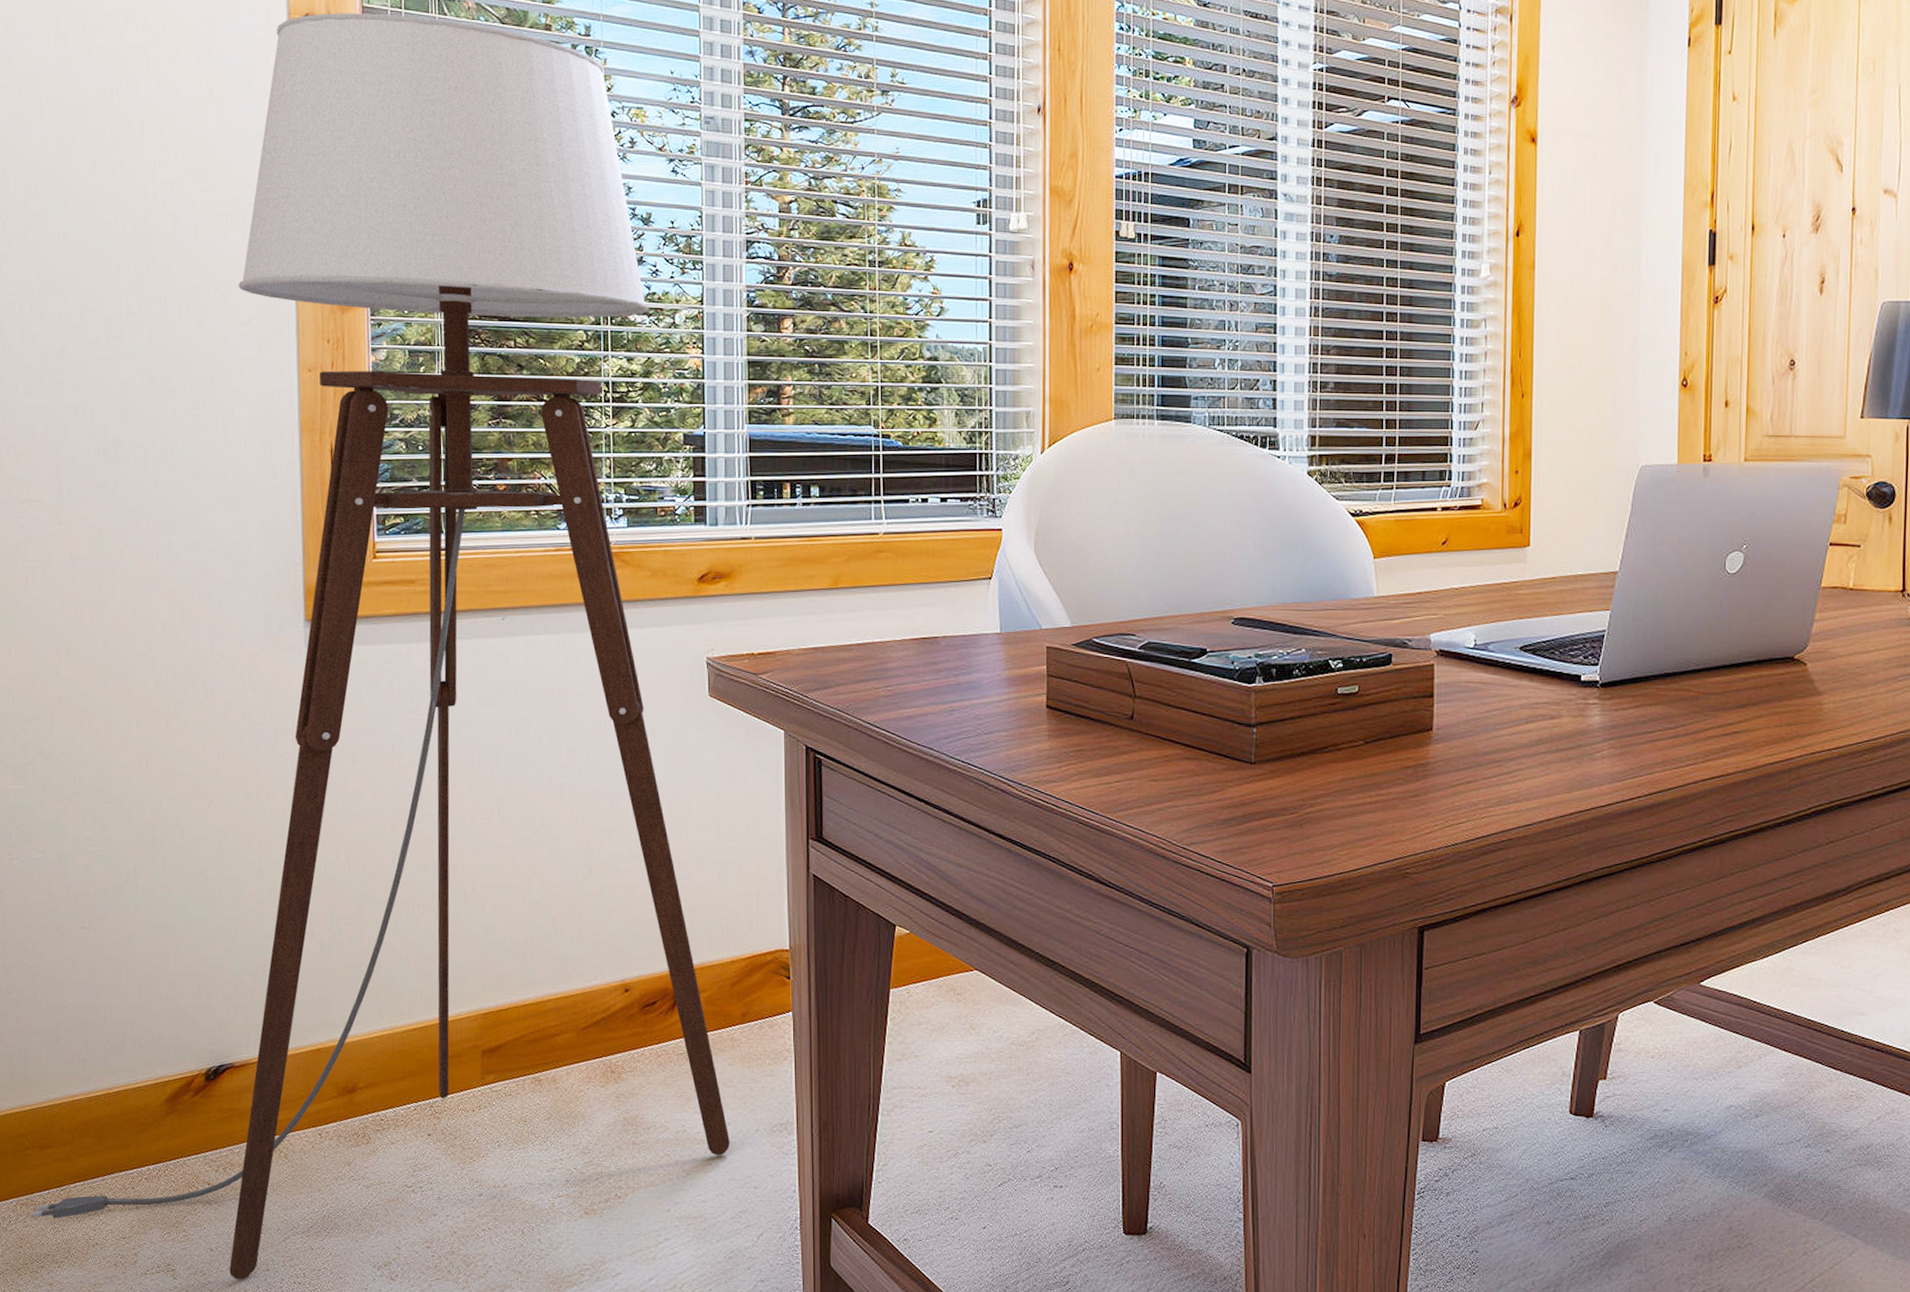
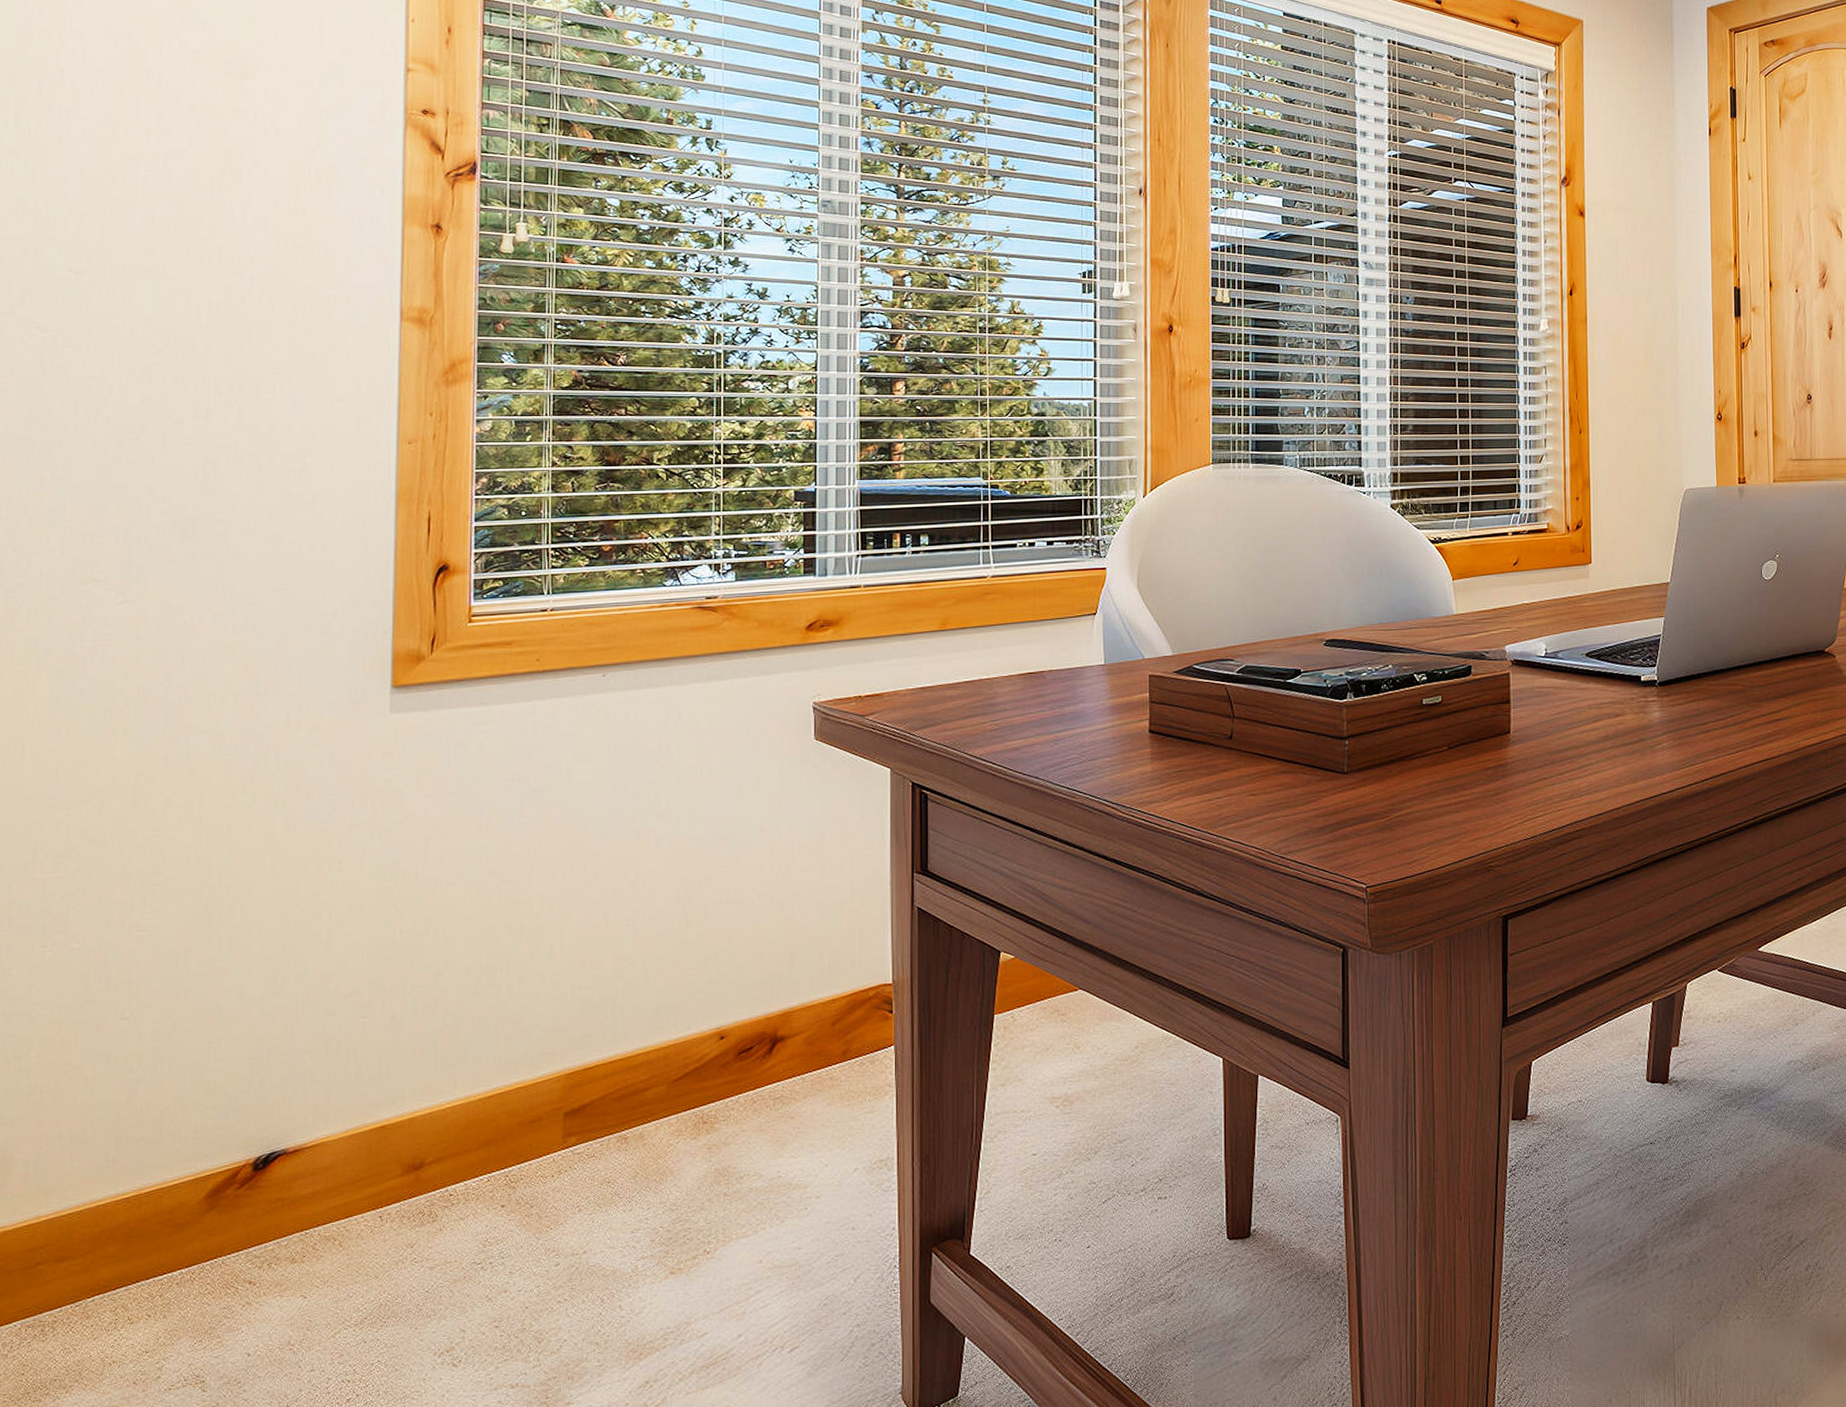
floor lamp: present [30,13,730,1280] -> none [36,109,827,1385]

